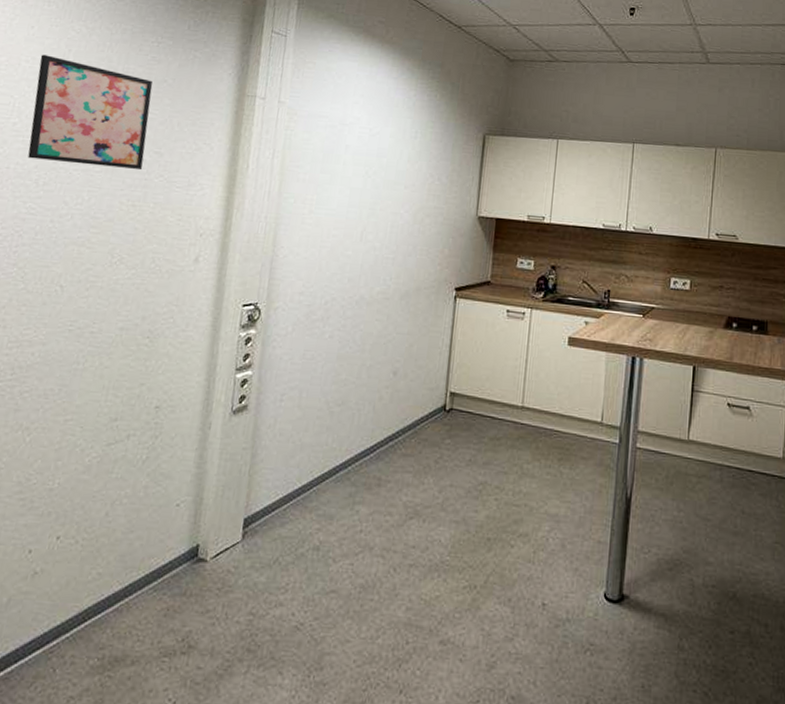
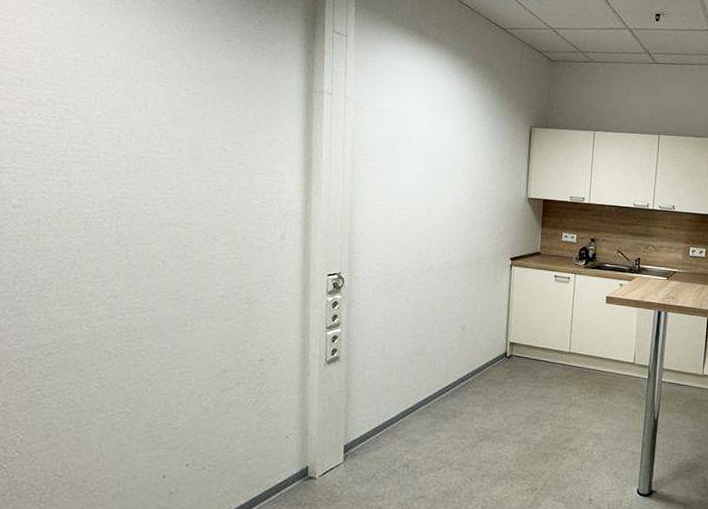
wall art: present [27,54,153,170] -> none [114,51,226,159]

